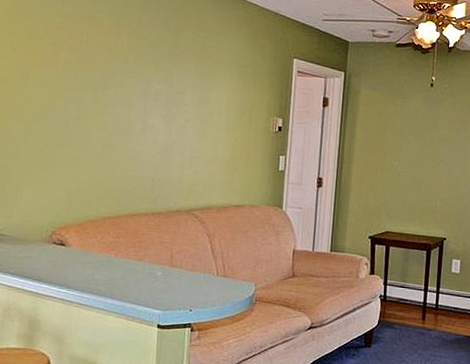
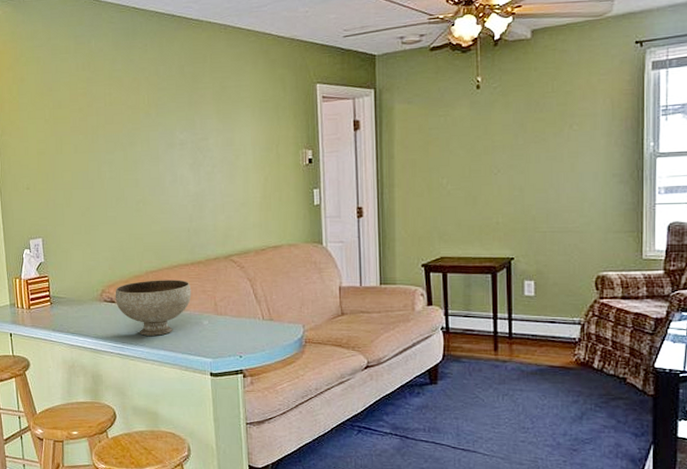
bowl: none [65,226,149,283] -> present [115,280,192,336]

